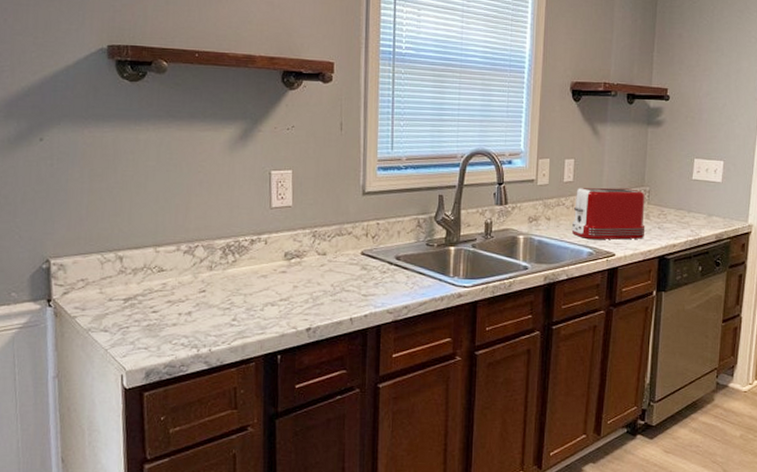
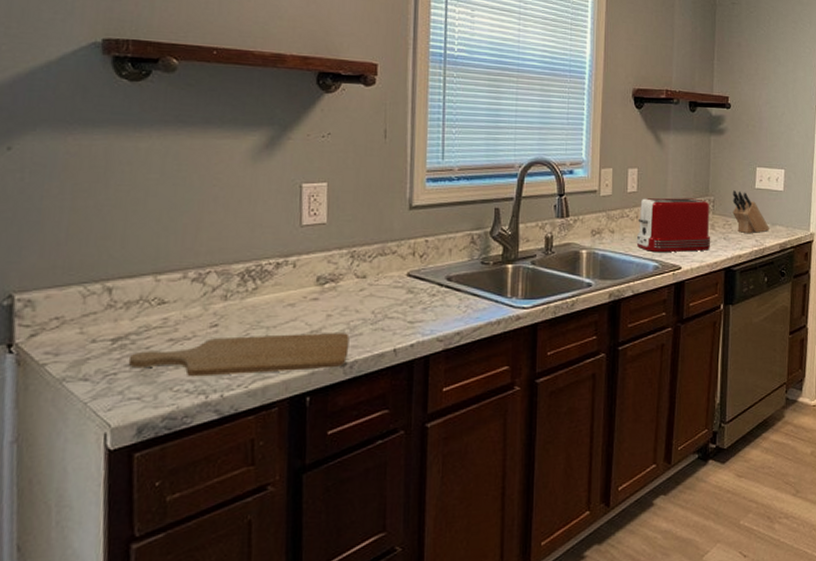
chopping board: none [137,301,313,334] -> present [128,333,350,377]
knife block: none [668,181,706,223] -> present [732,190,769,233]

